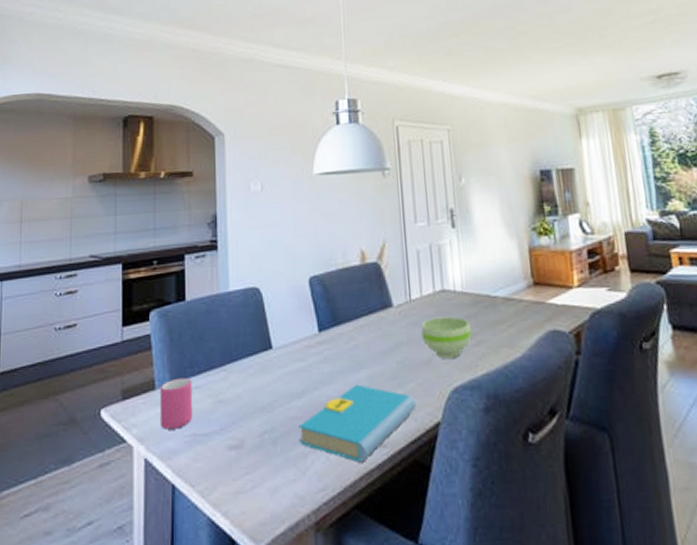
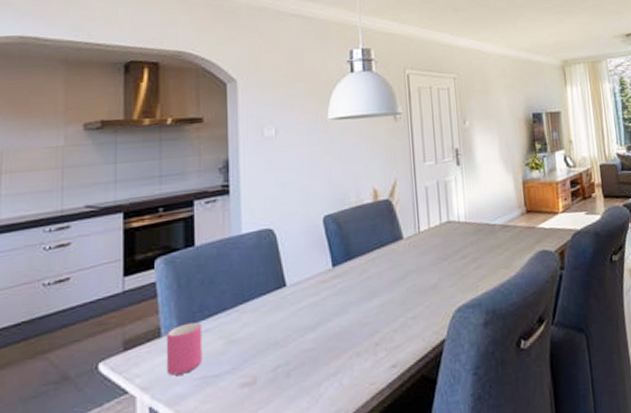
book: present [299,384,416,462] -> none [312,312,424,384]
bowl: present [421,316,472,358] -> none [428,244,474,282]

